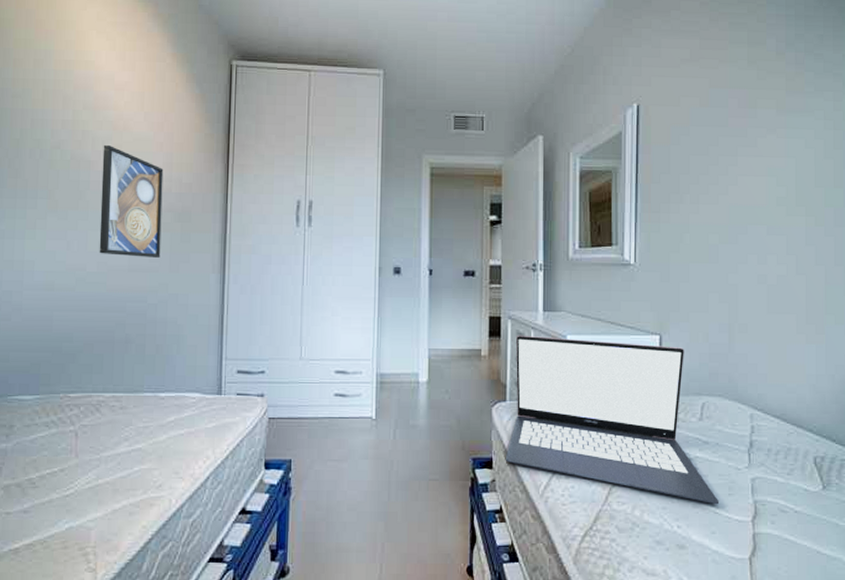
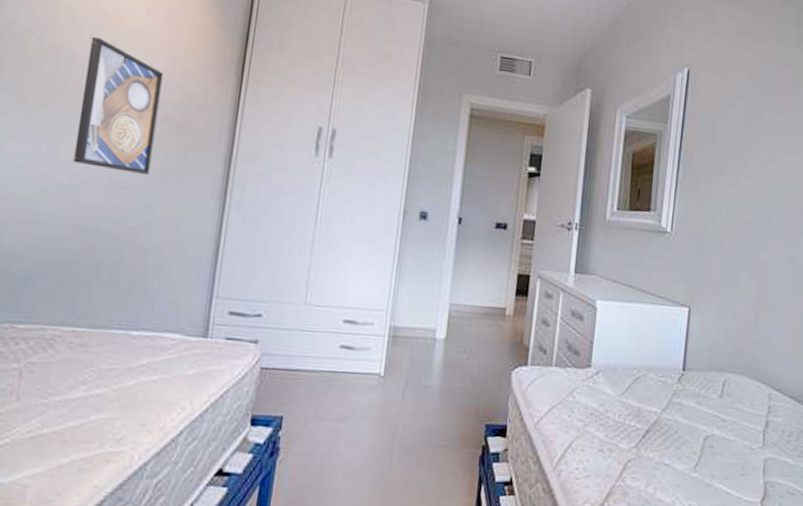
laptop: present [505,335,720,505] -> none [520,296,732,485]

